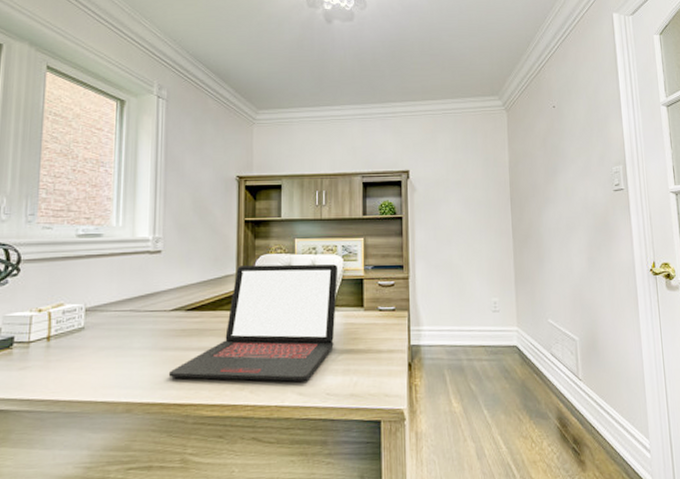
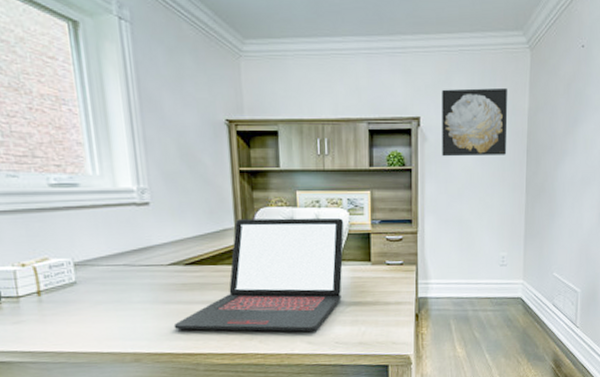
wall art: none [428,143,492,206] -> present [442,87,508,157]

